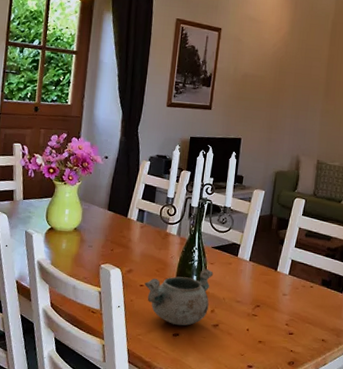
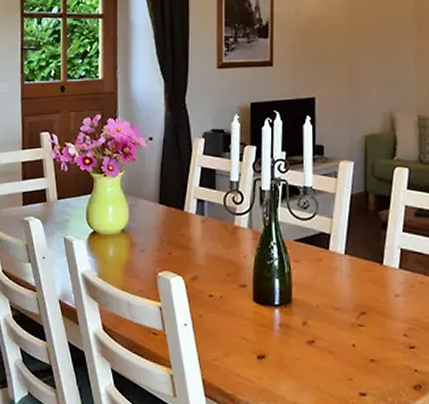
decorative bowl: present [144,269,214,326] -> none [214,269,300,345]

